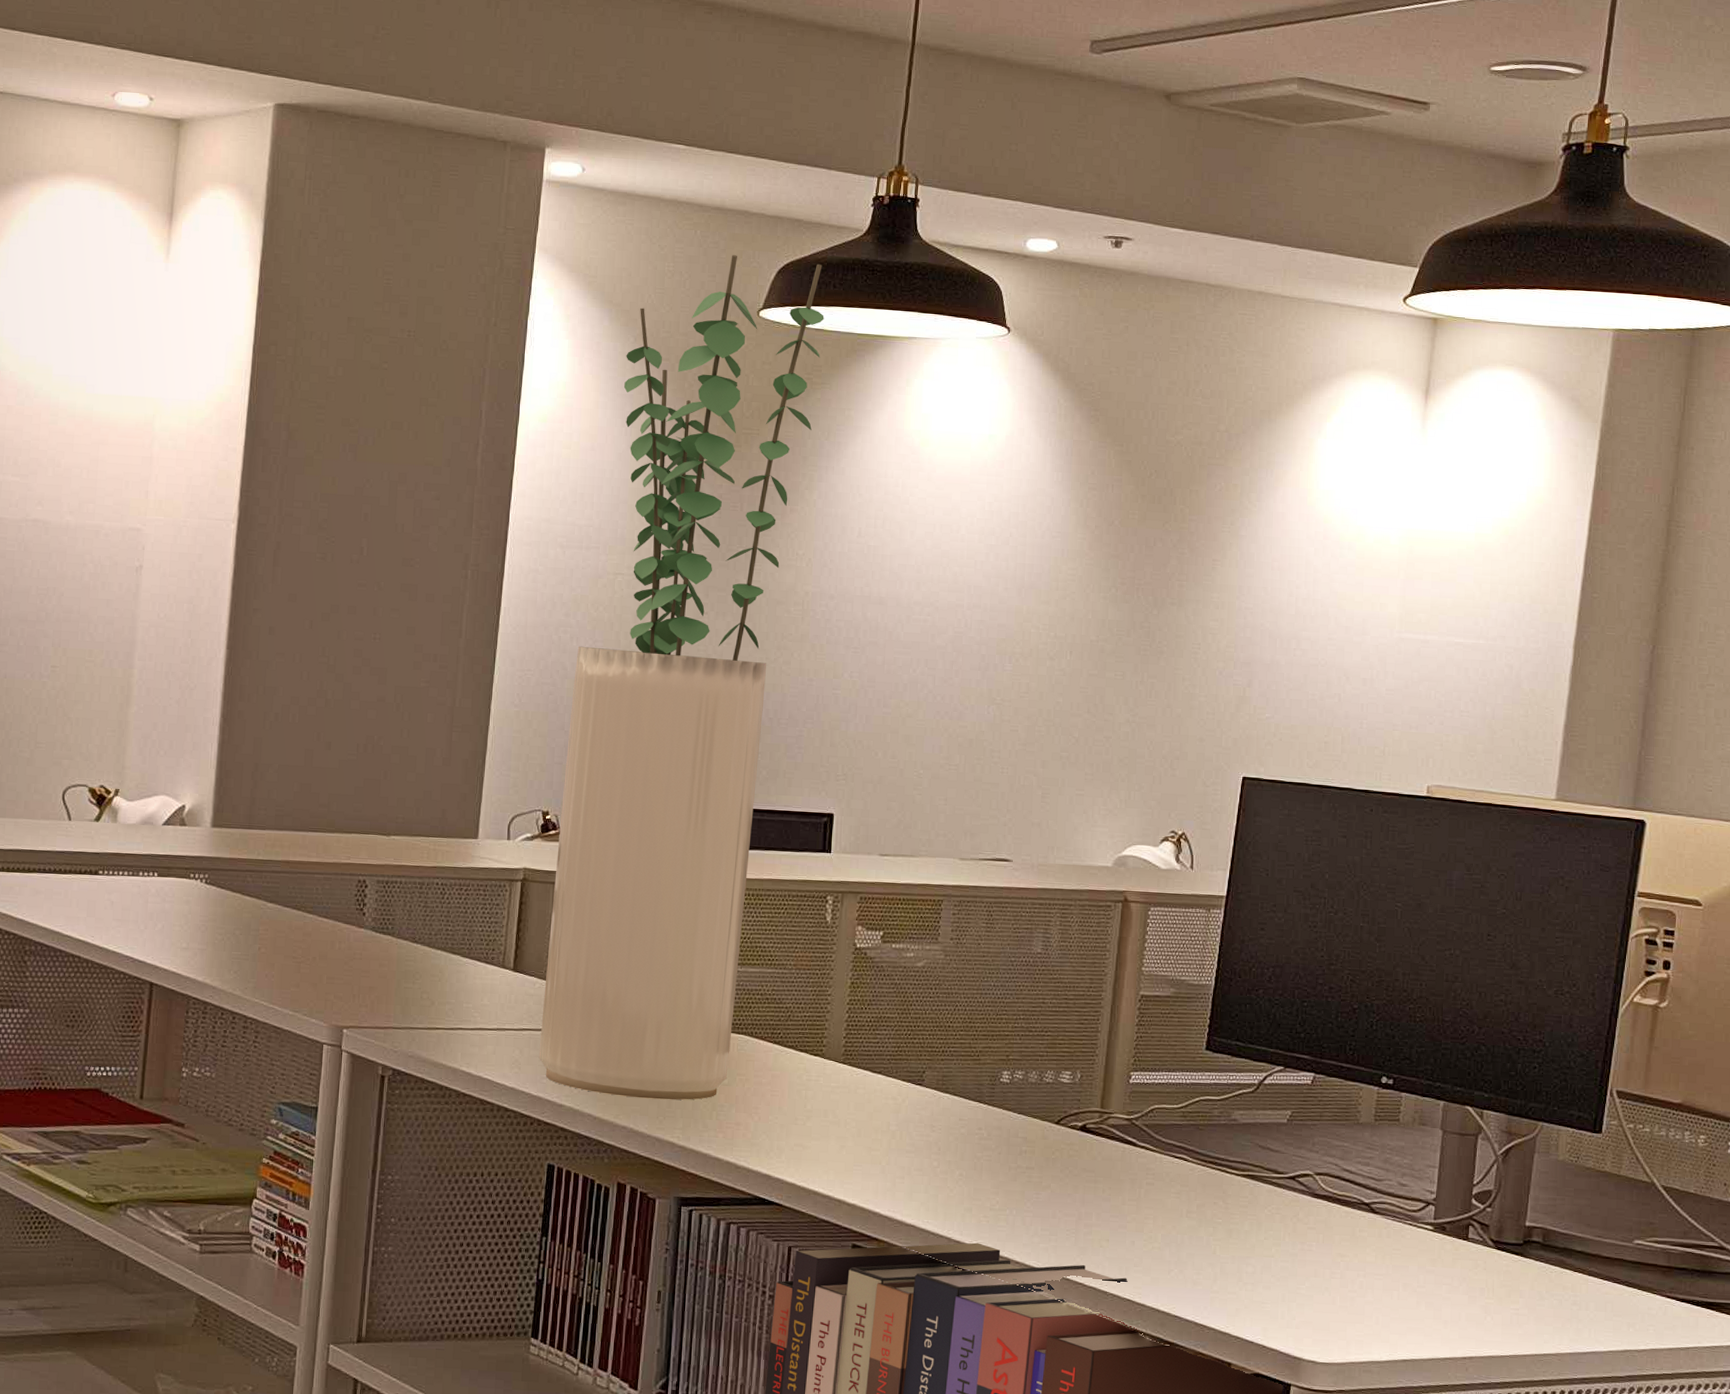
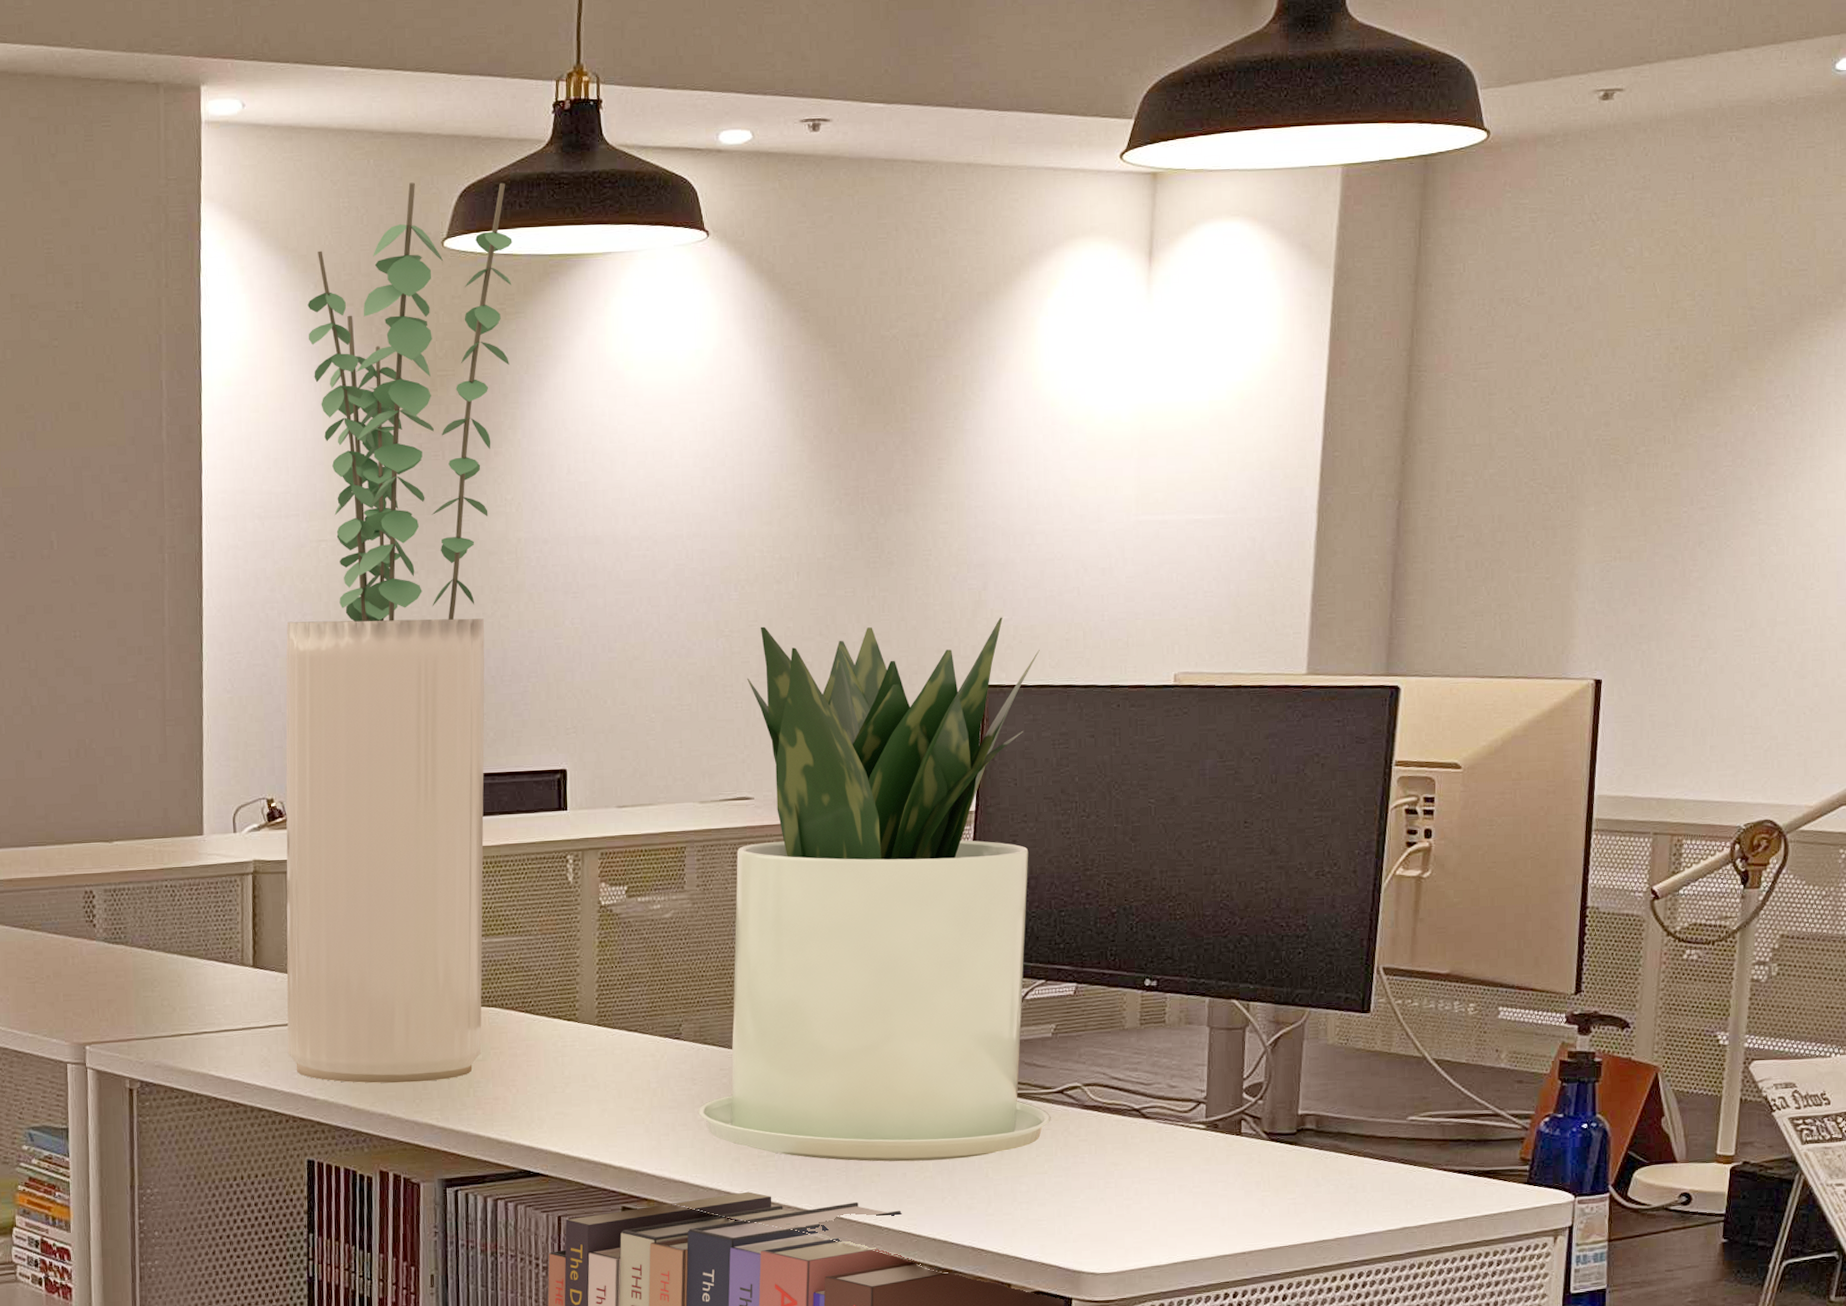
planter: none [934,699,1299,1233] -> present [698,617,1051,1162]

